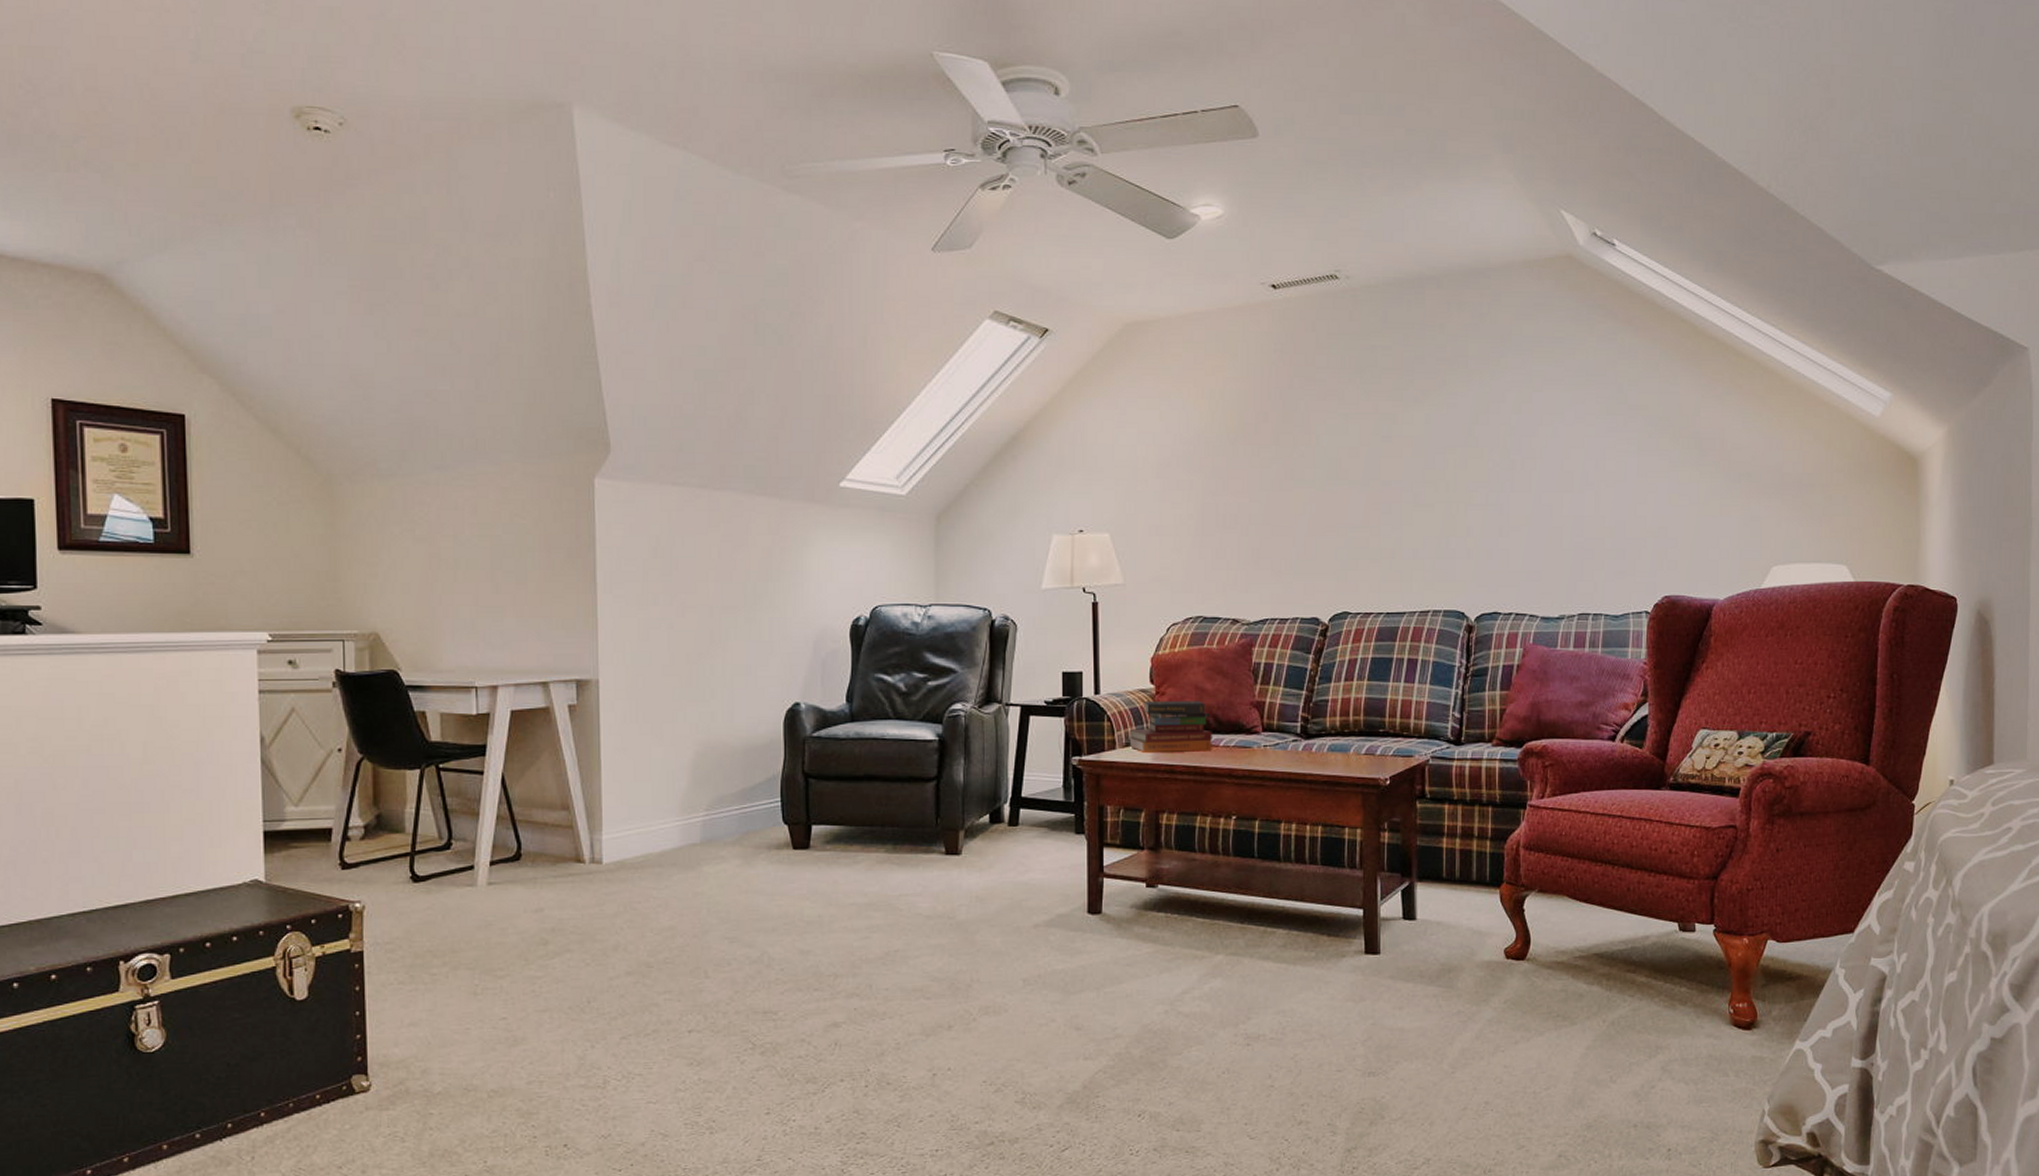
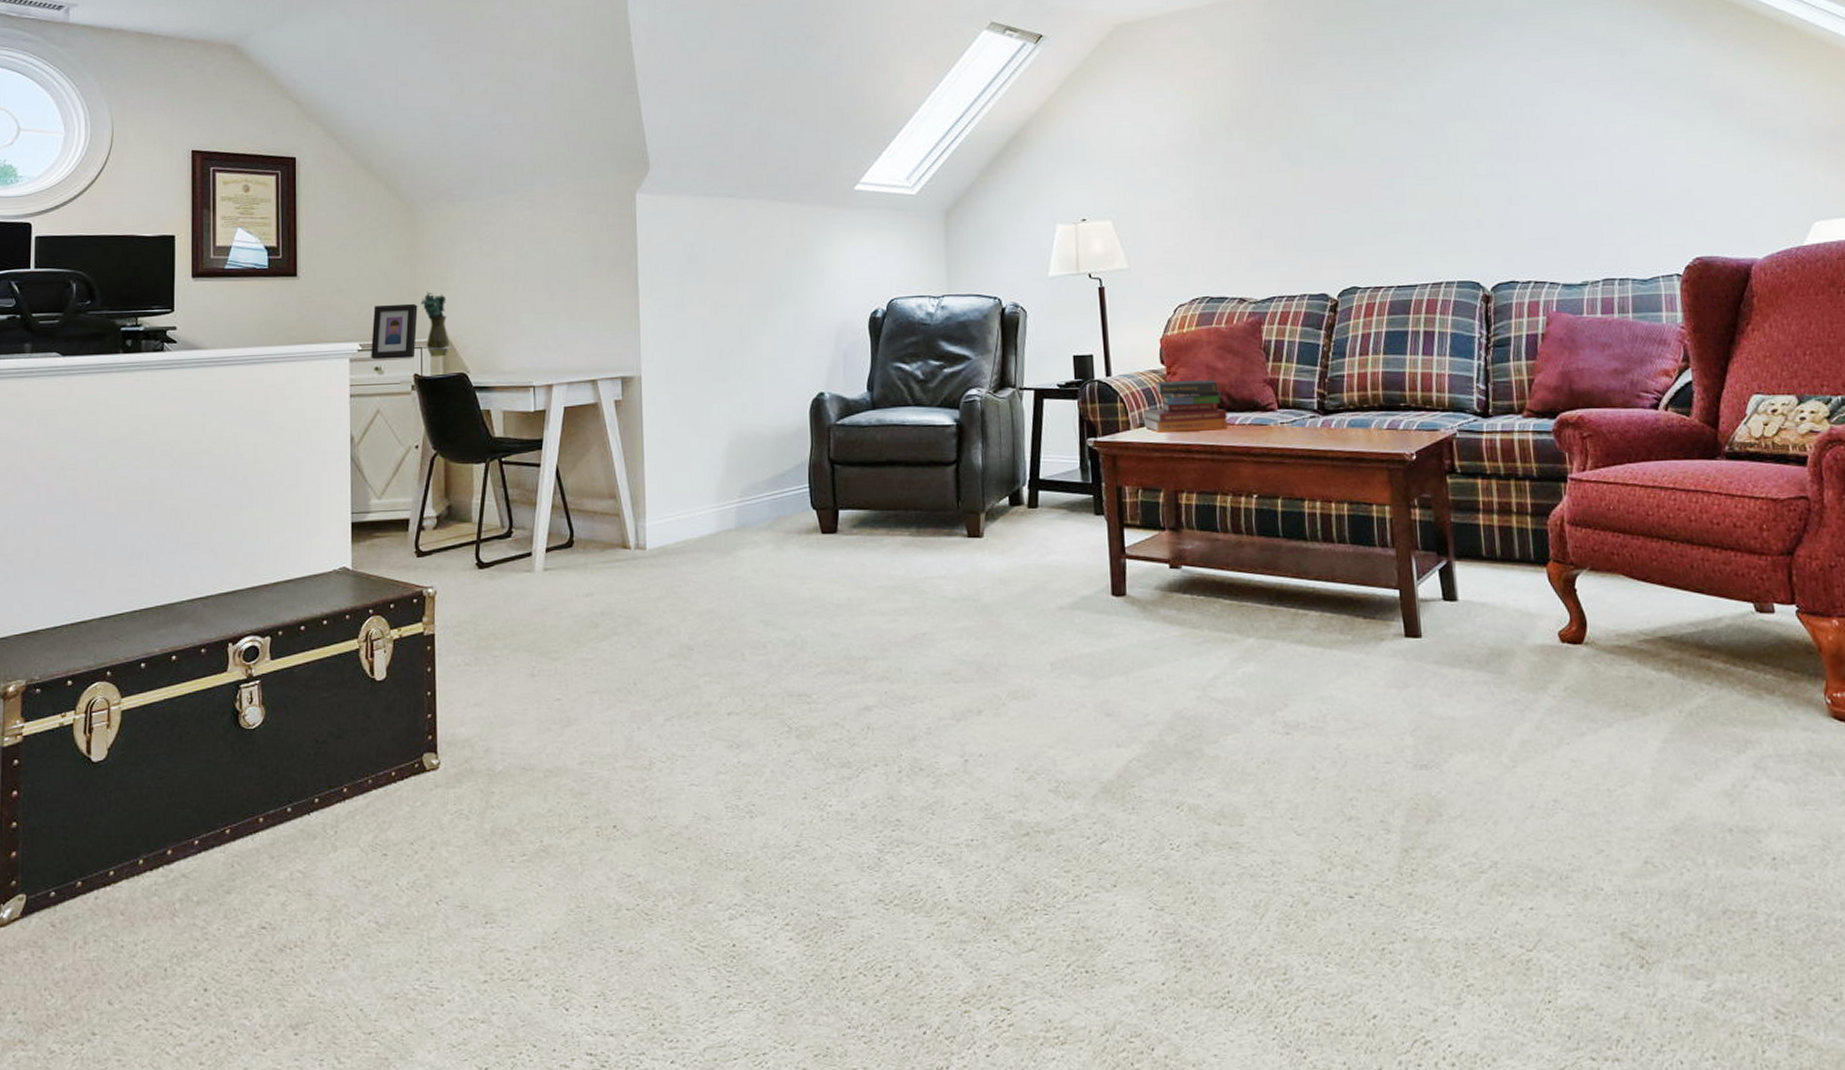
picture frame: none [283,590,339,652] -> present [371,303,418,360]
vase: none [342,578,377,652] -> present [420,292,450,357]

